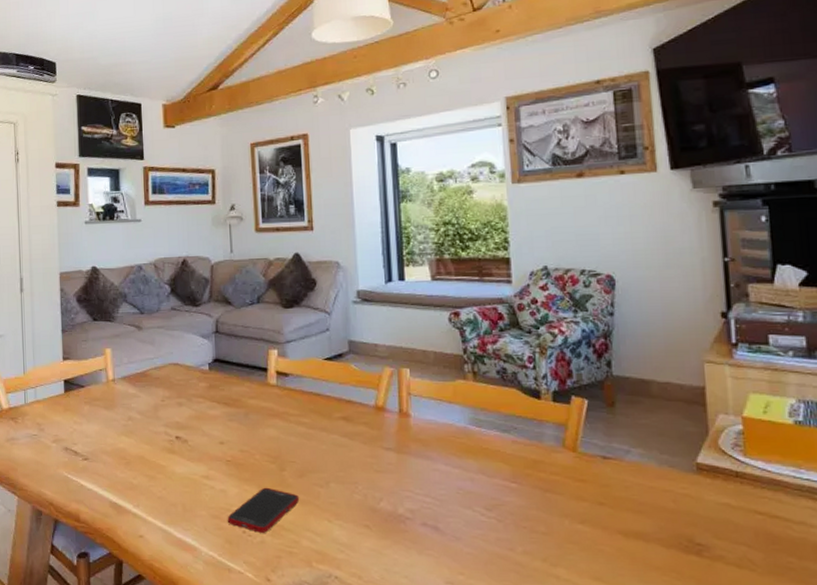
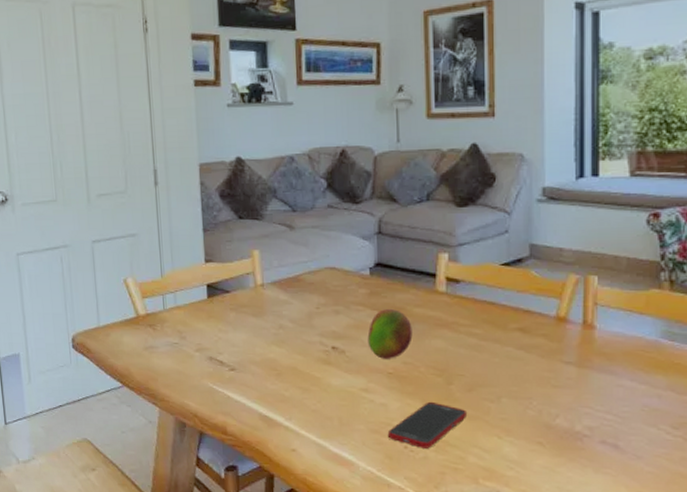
fruit: none [207,400,248,447] -> present [367,308,413,359]

